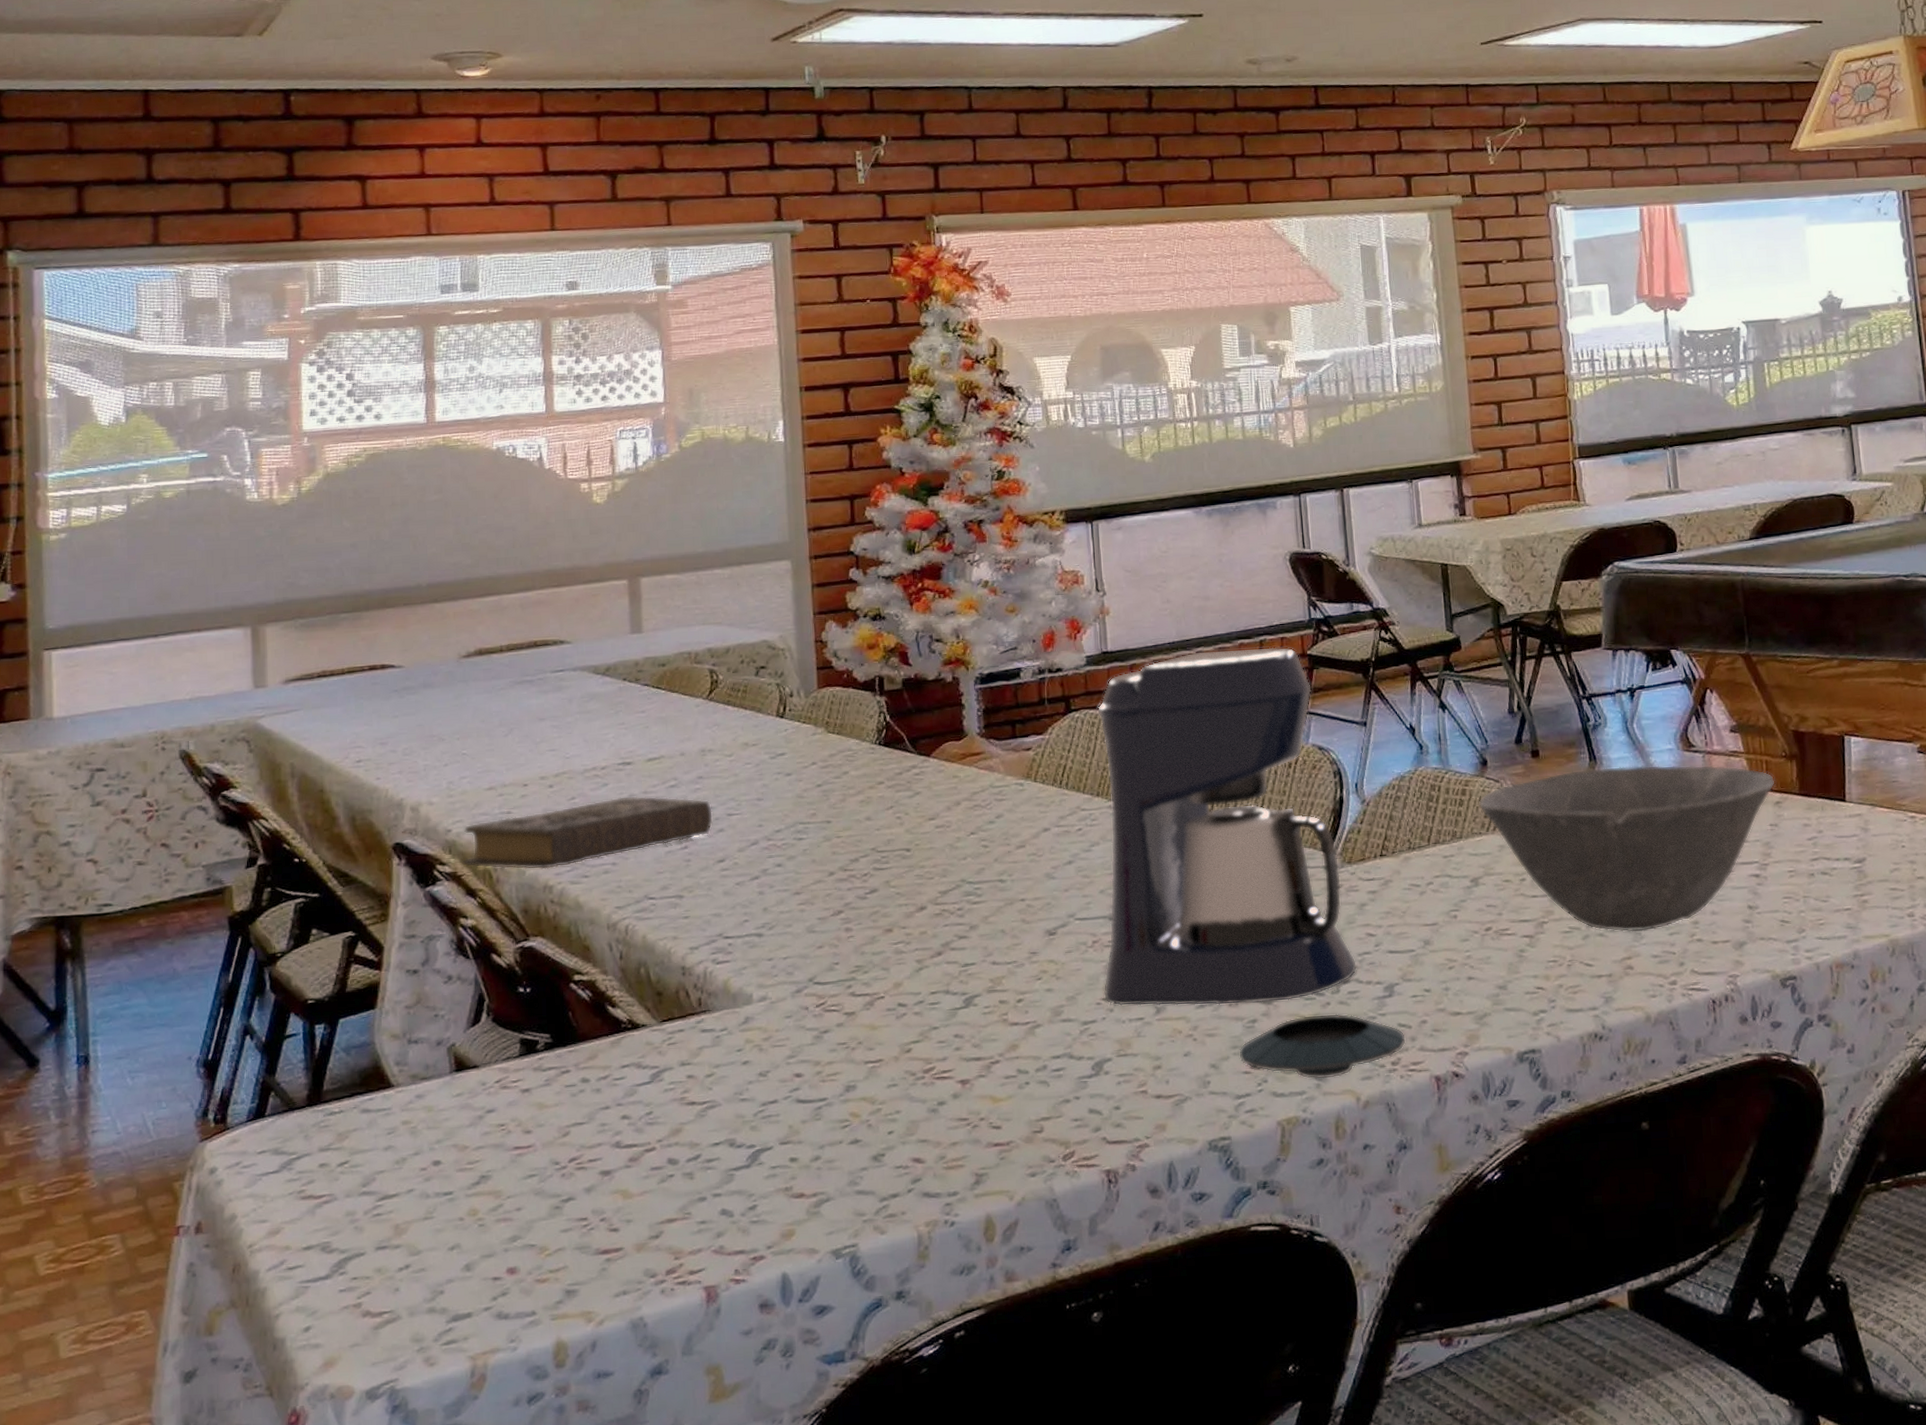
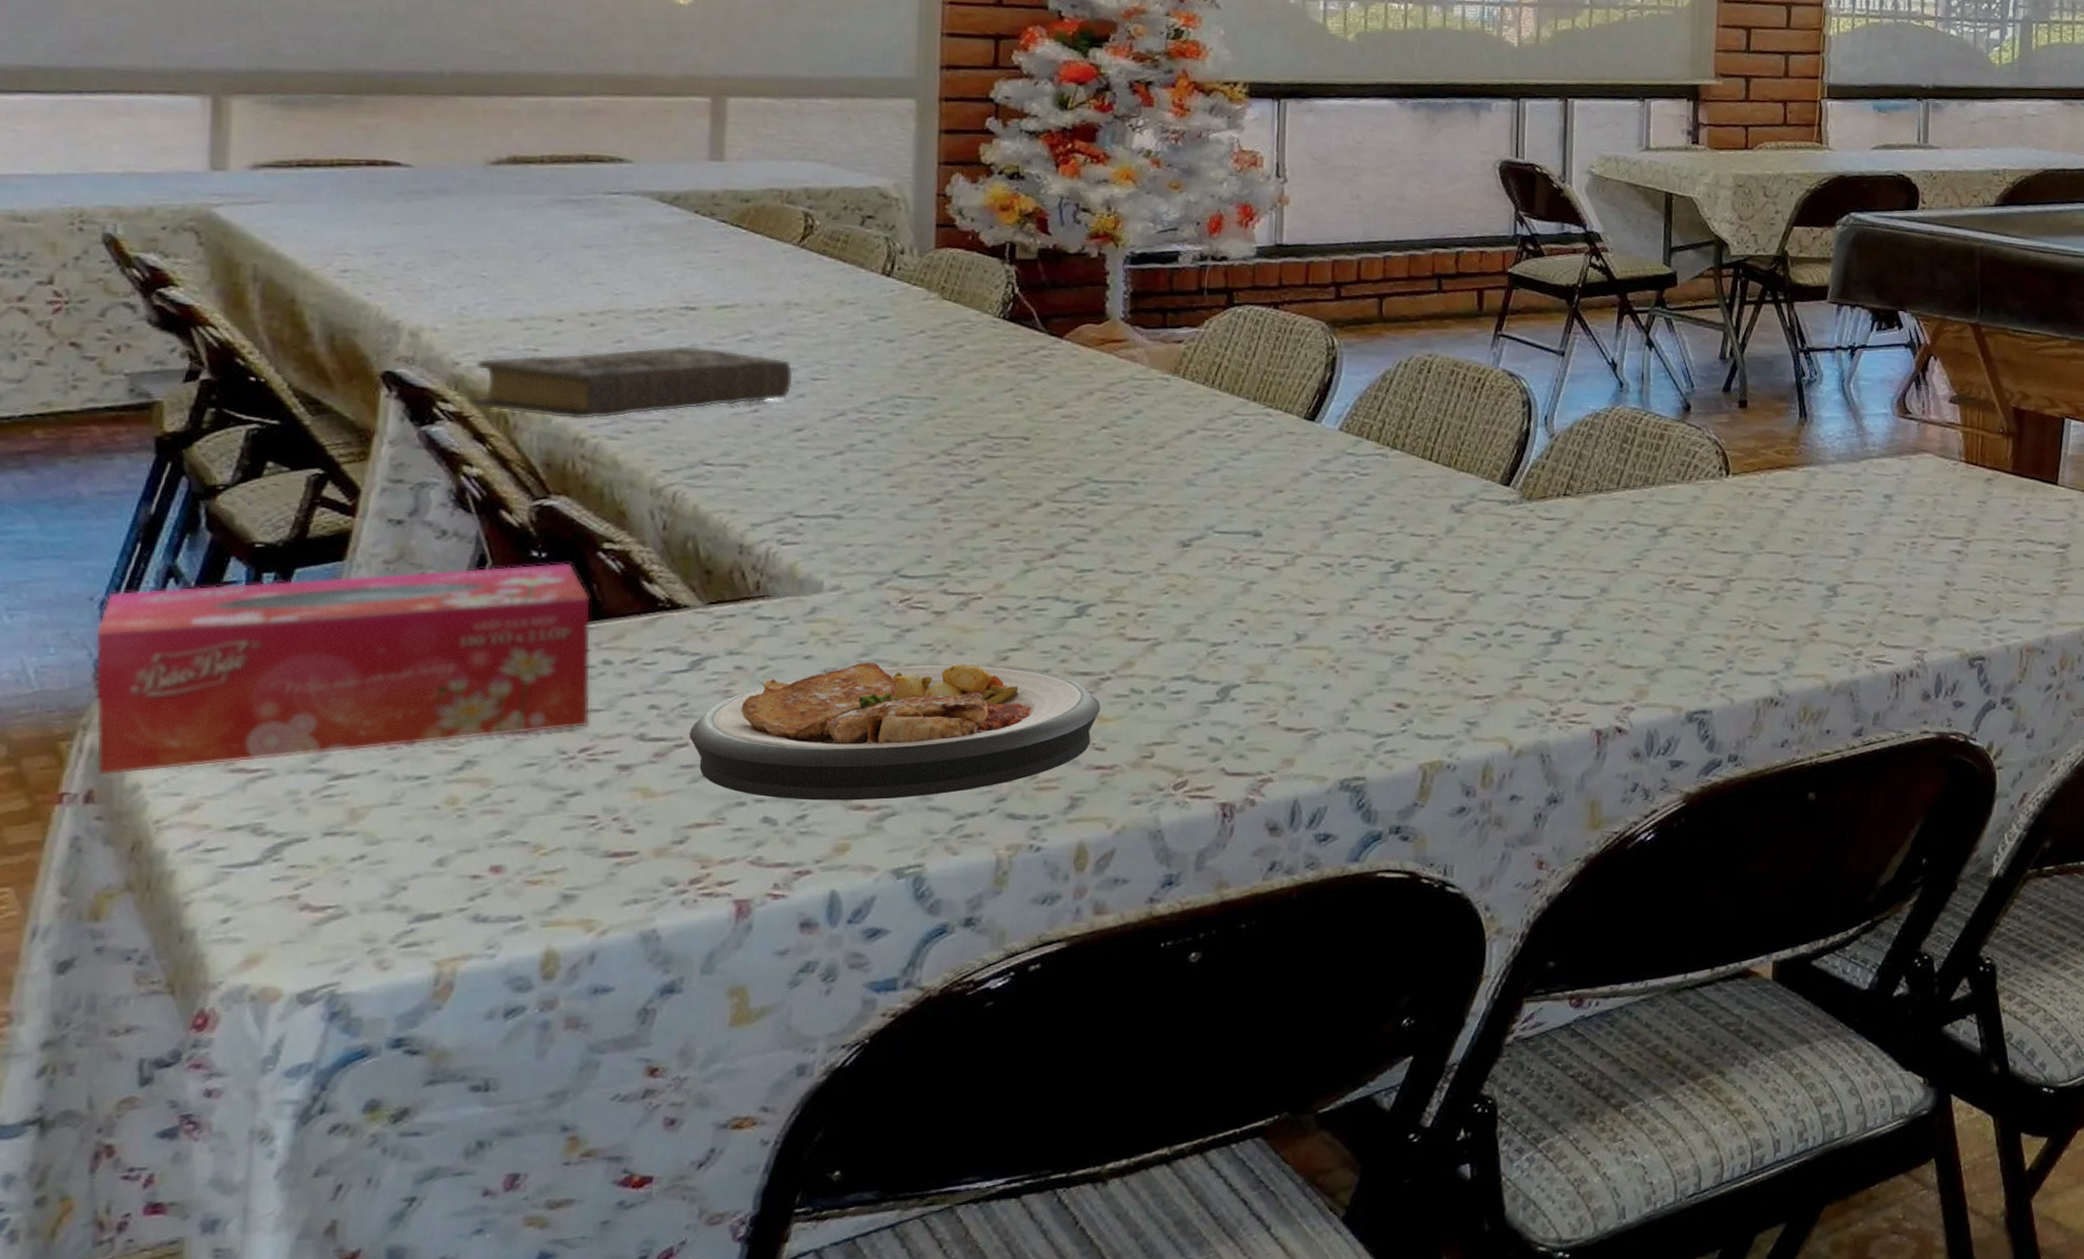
tissue box: none [195,995,576,1209] -> present [95,562,591,776]
plate: none [656,1058,994,1192] -> present [690,662,1101,801]
coffee maker: present [1097,647,1358,1006] -> none [1238,255,1526,640]
saucer: present [1238,1013,1406,1080] -> none [1383,655,1569,725]
bowl: present [1478,765,1775,932] -> none [1676,425,1989,598]

